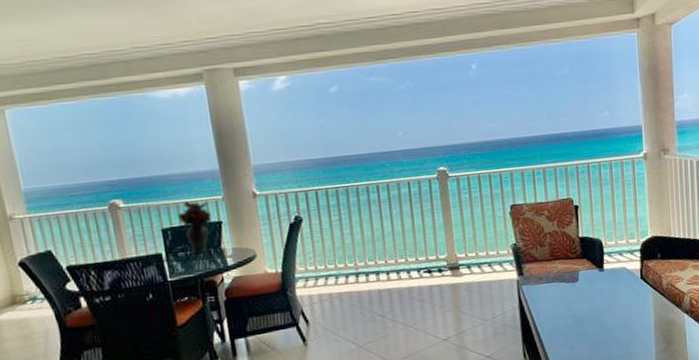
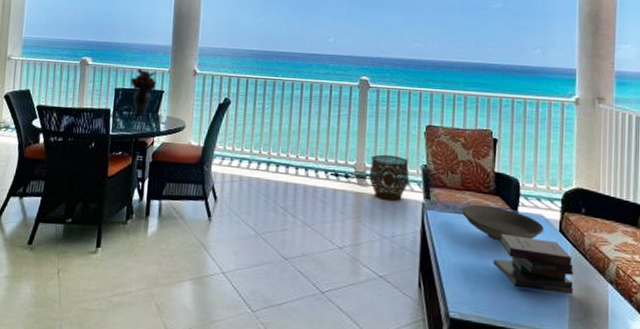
basket: none [461,240,502,286] -> present [369,154,410,202]
decorative bowl: none [554,268,627,300] -> present [462,204,544,241]
books: none [587,288,657,336] -> present [493,234,574,294]

